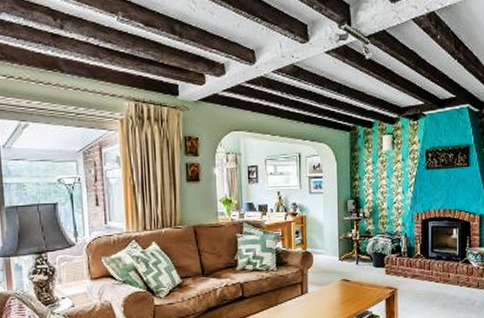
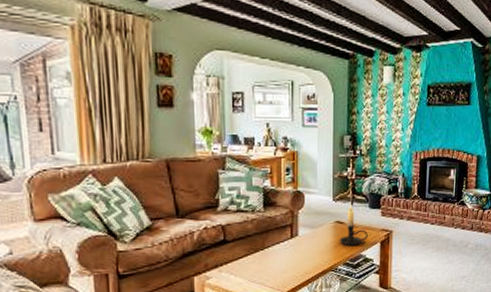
candle holder: none [346,262,373,303] -> present [339,203,368,246]

